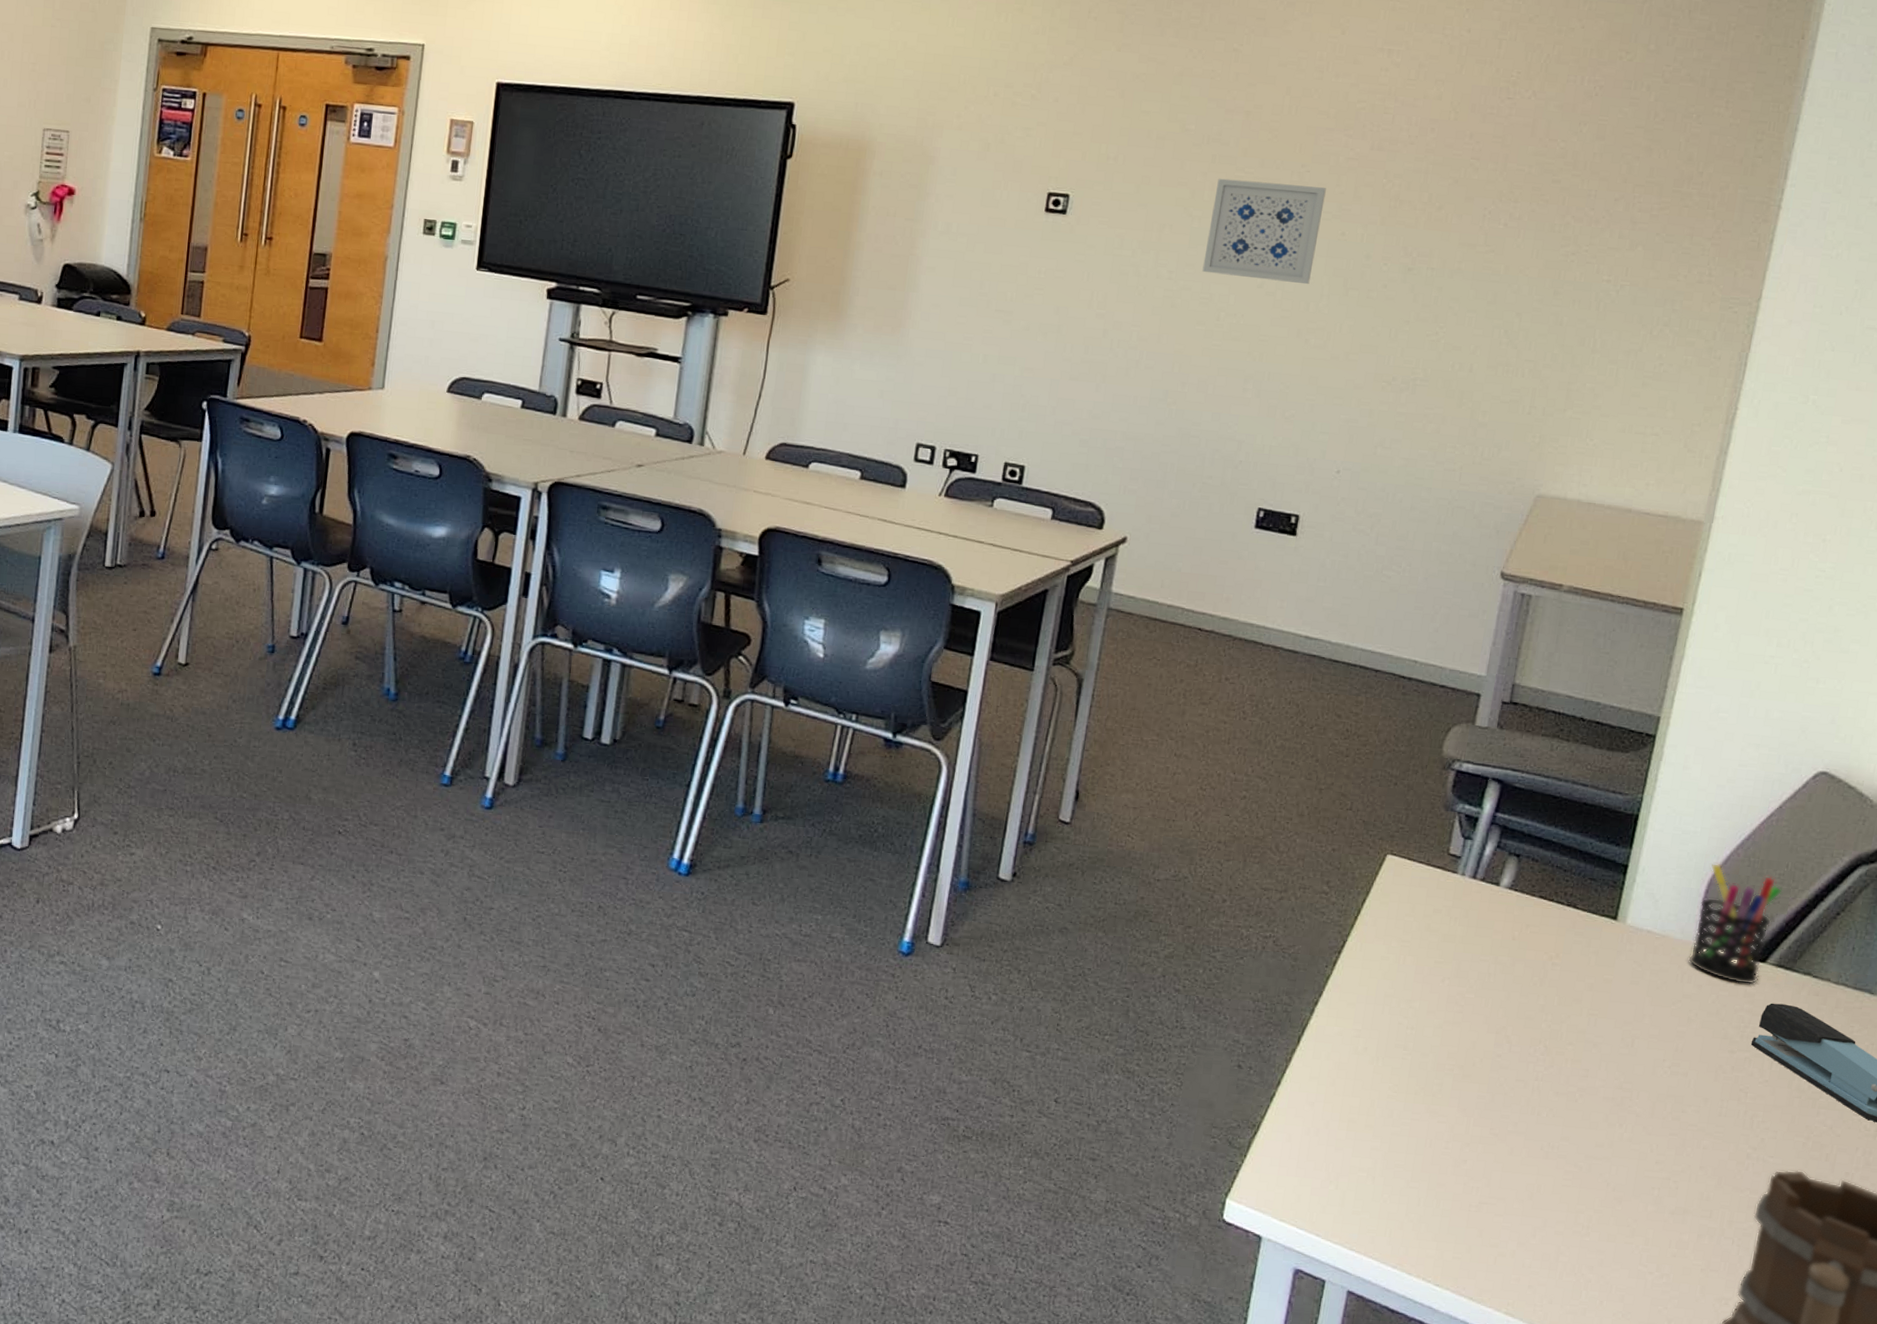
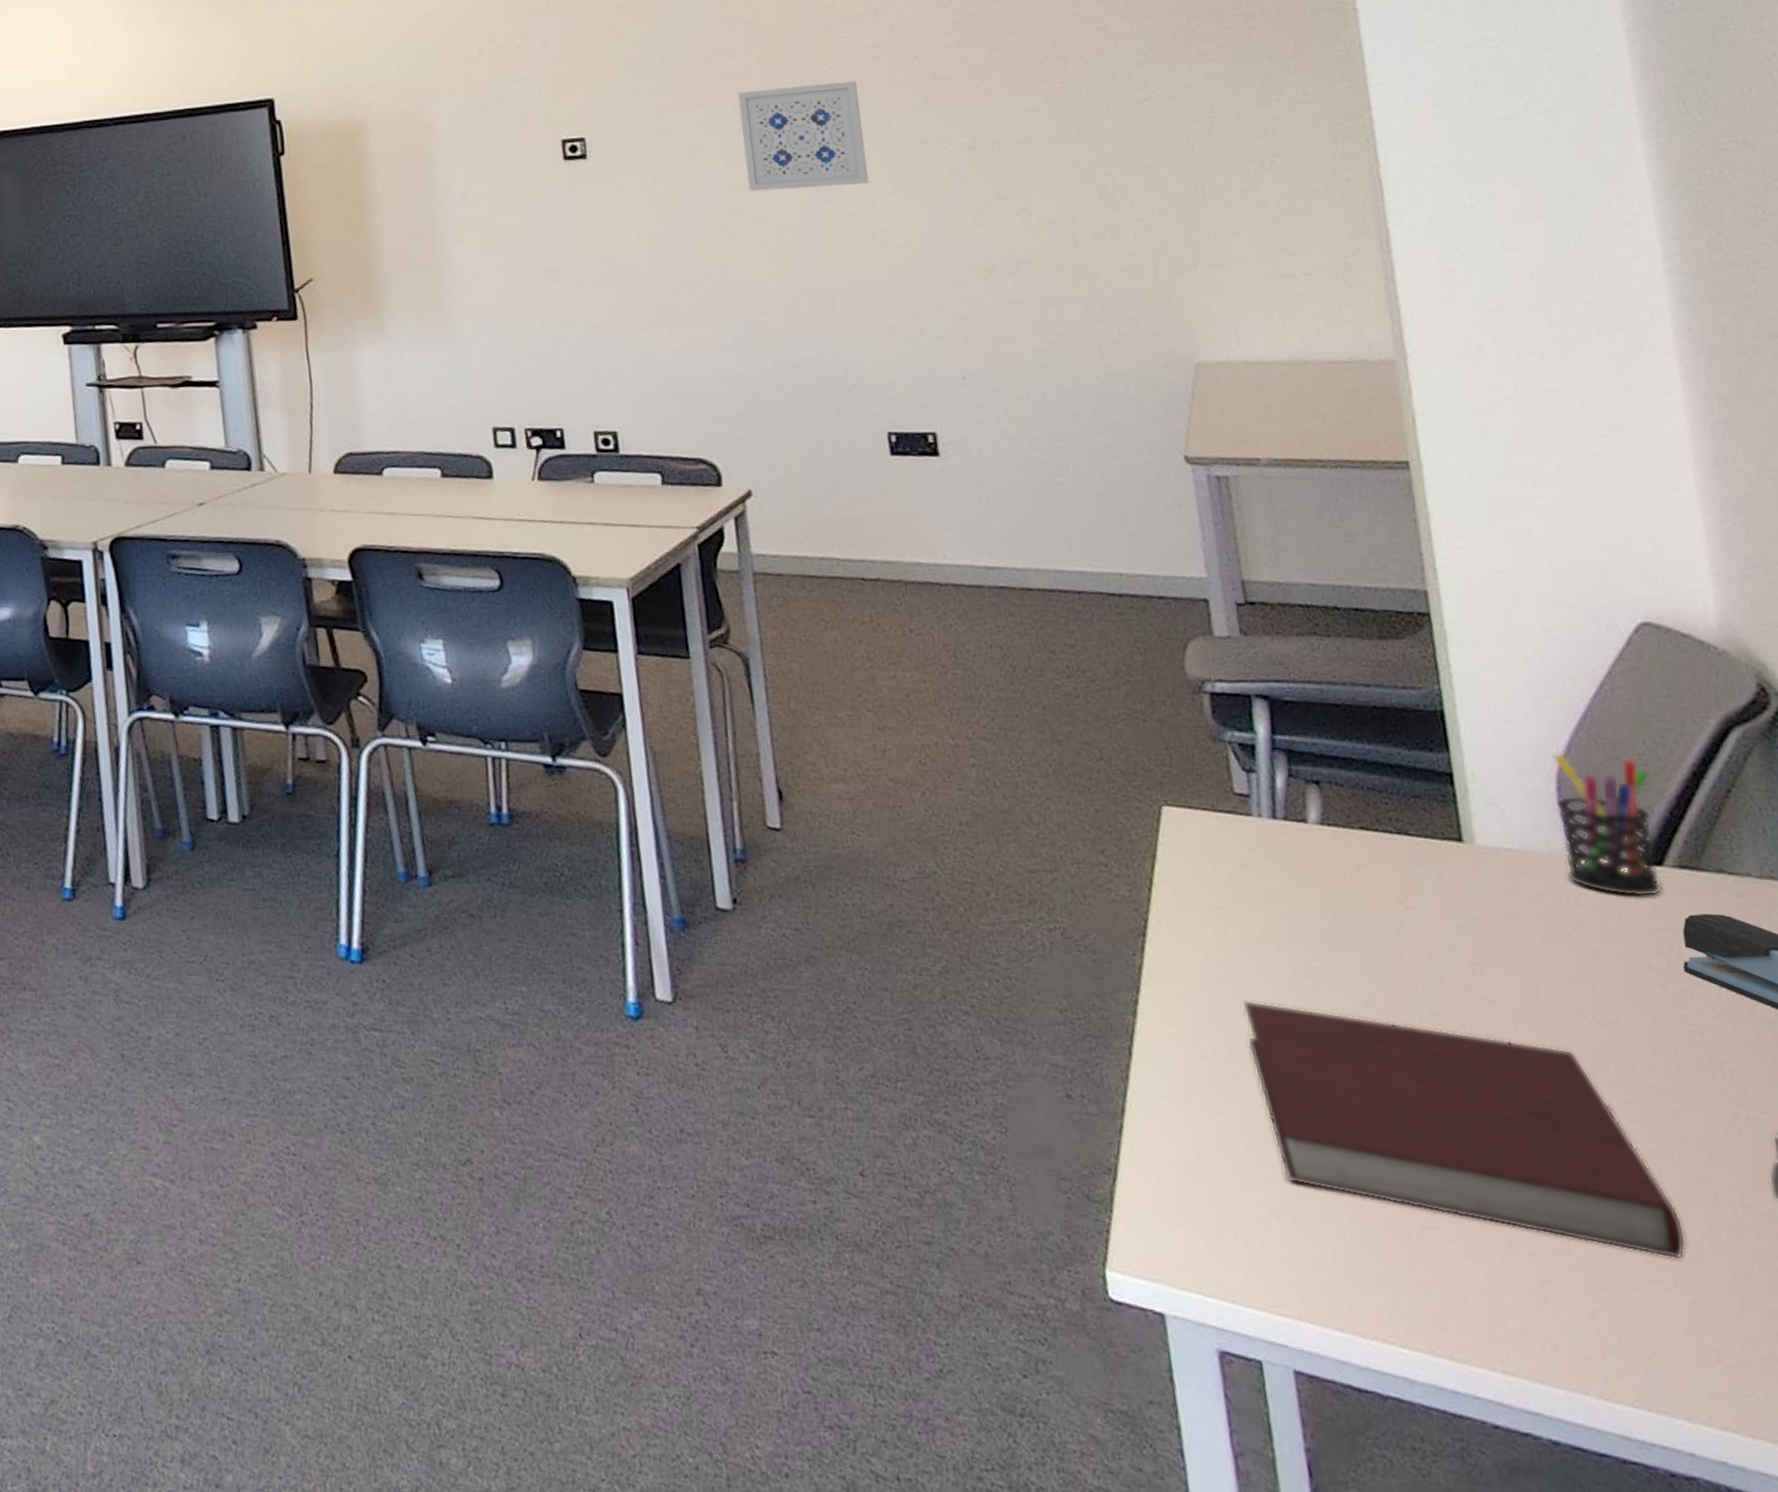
notebook: none [1389,1014,1680,1252] -> present [1244,999,1686,1260]

